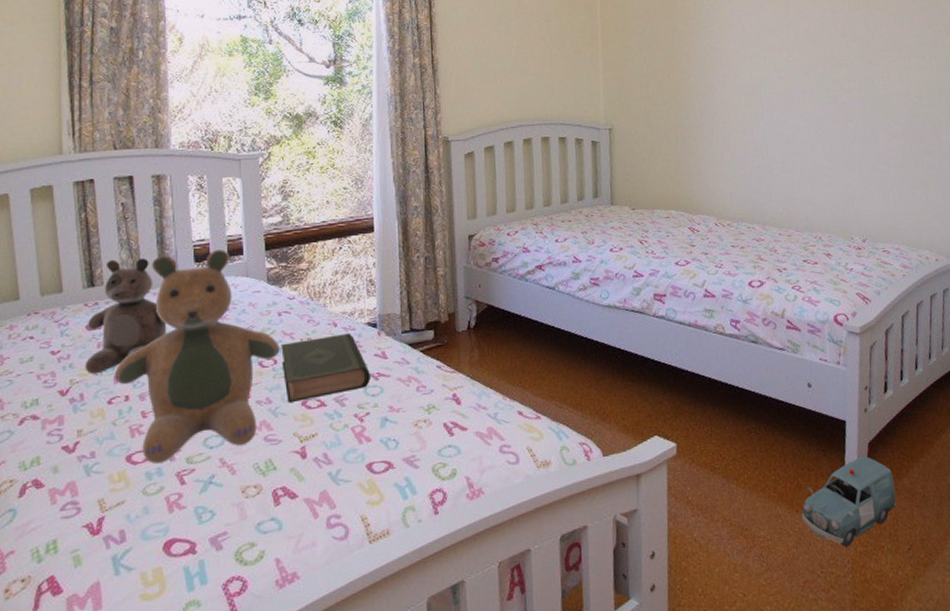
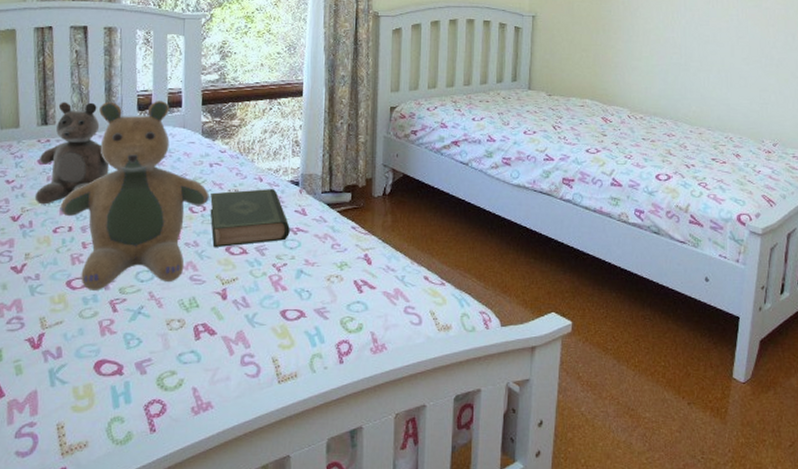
toy car: present [801,455,897,547] -> none [687,352,783,436]

